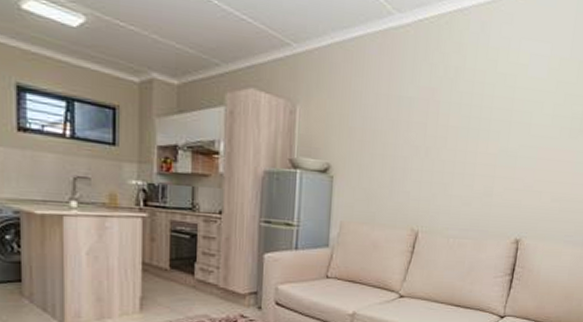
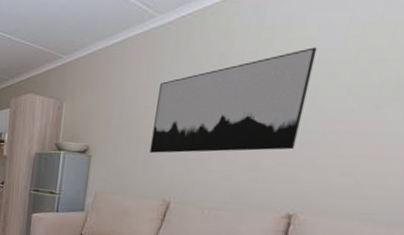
wall art: none [396,74,530,176] -> present [149,47,318,153]

